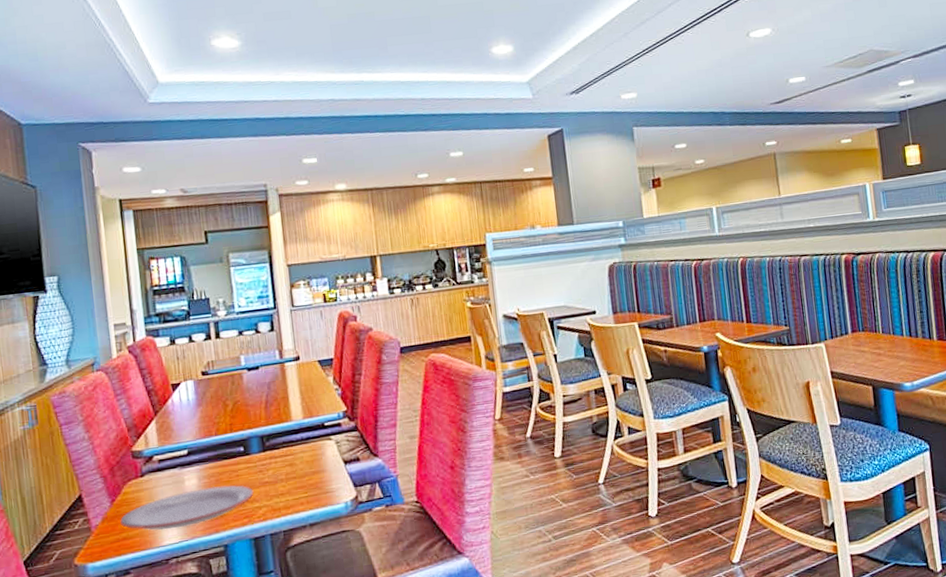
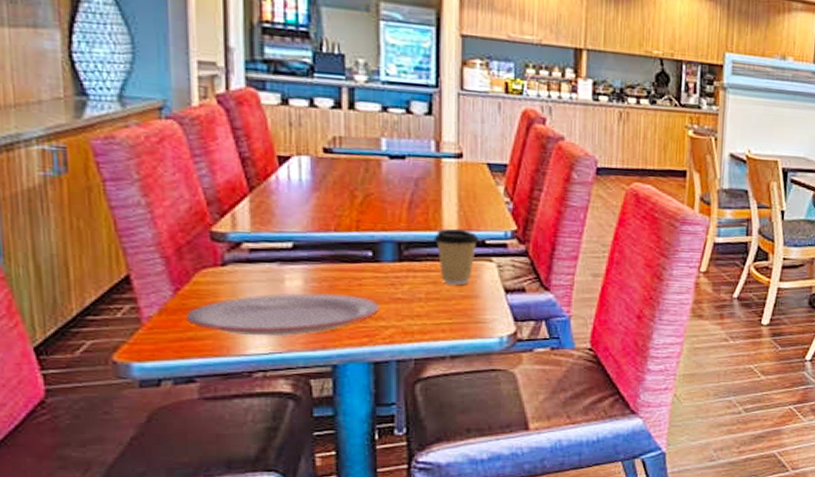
coffee cup: none [286,417,320,465] -> present [433,229,479,286]

